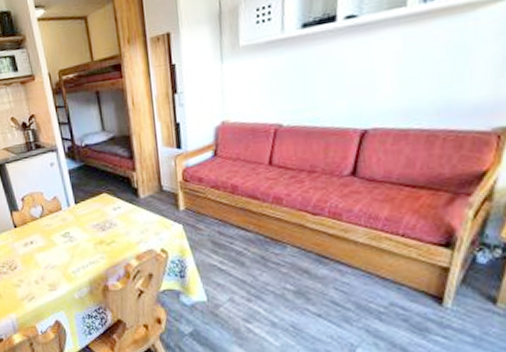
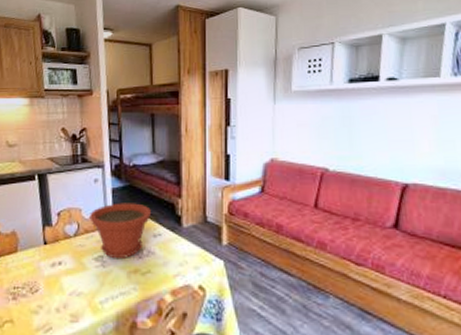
plant pot: none [51,181,109,234] -> present [89,203,151,260]

